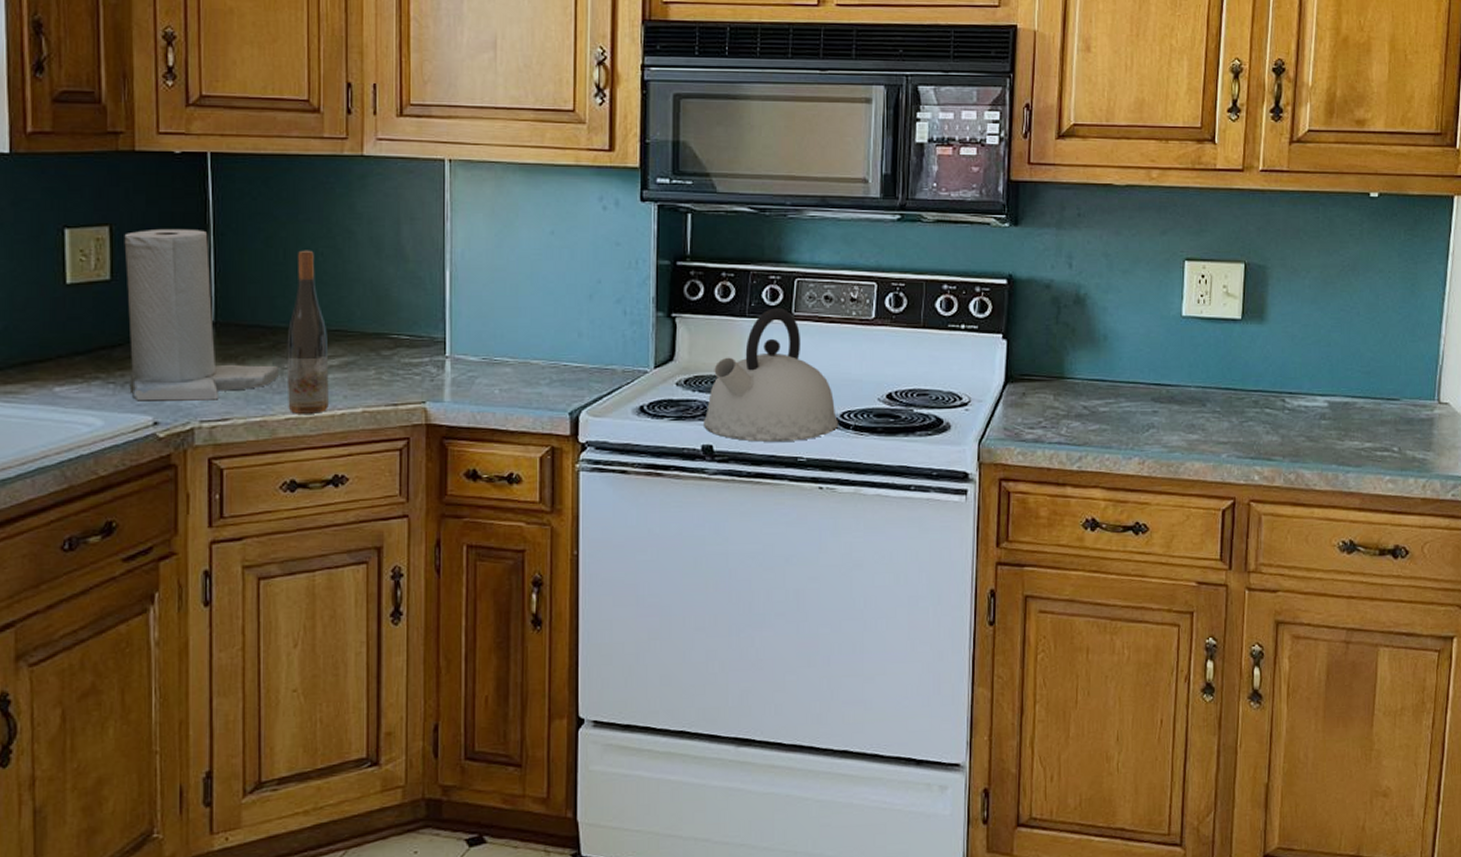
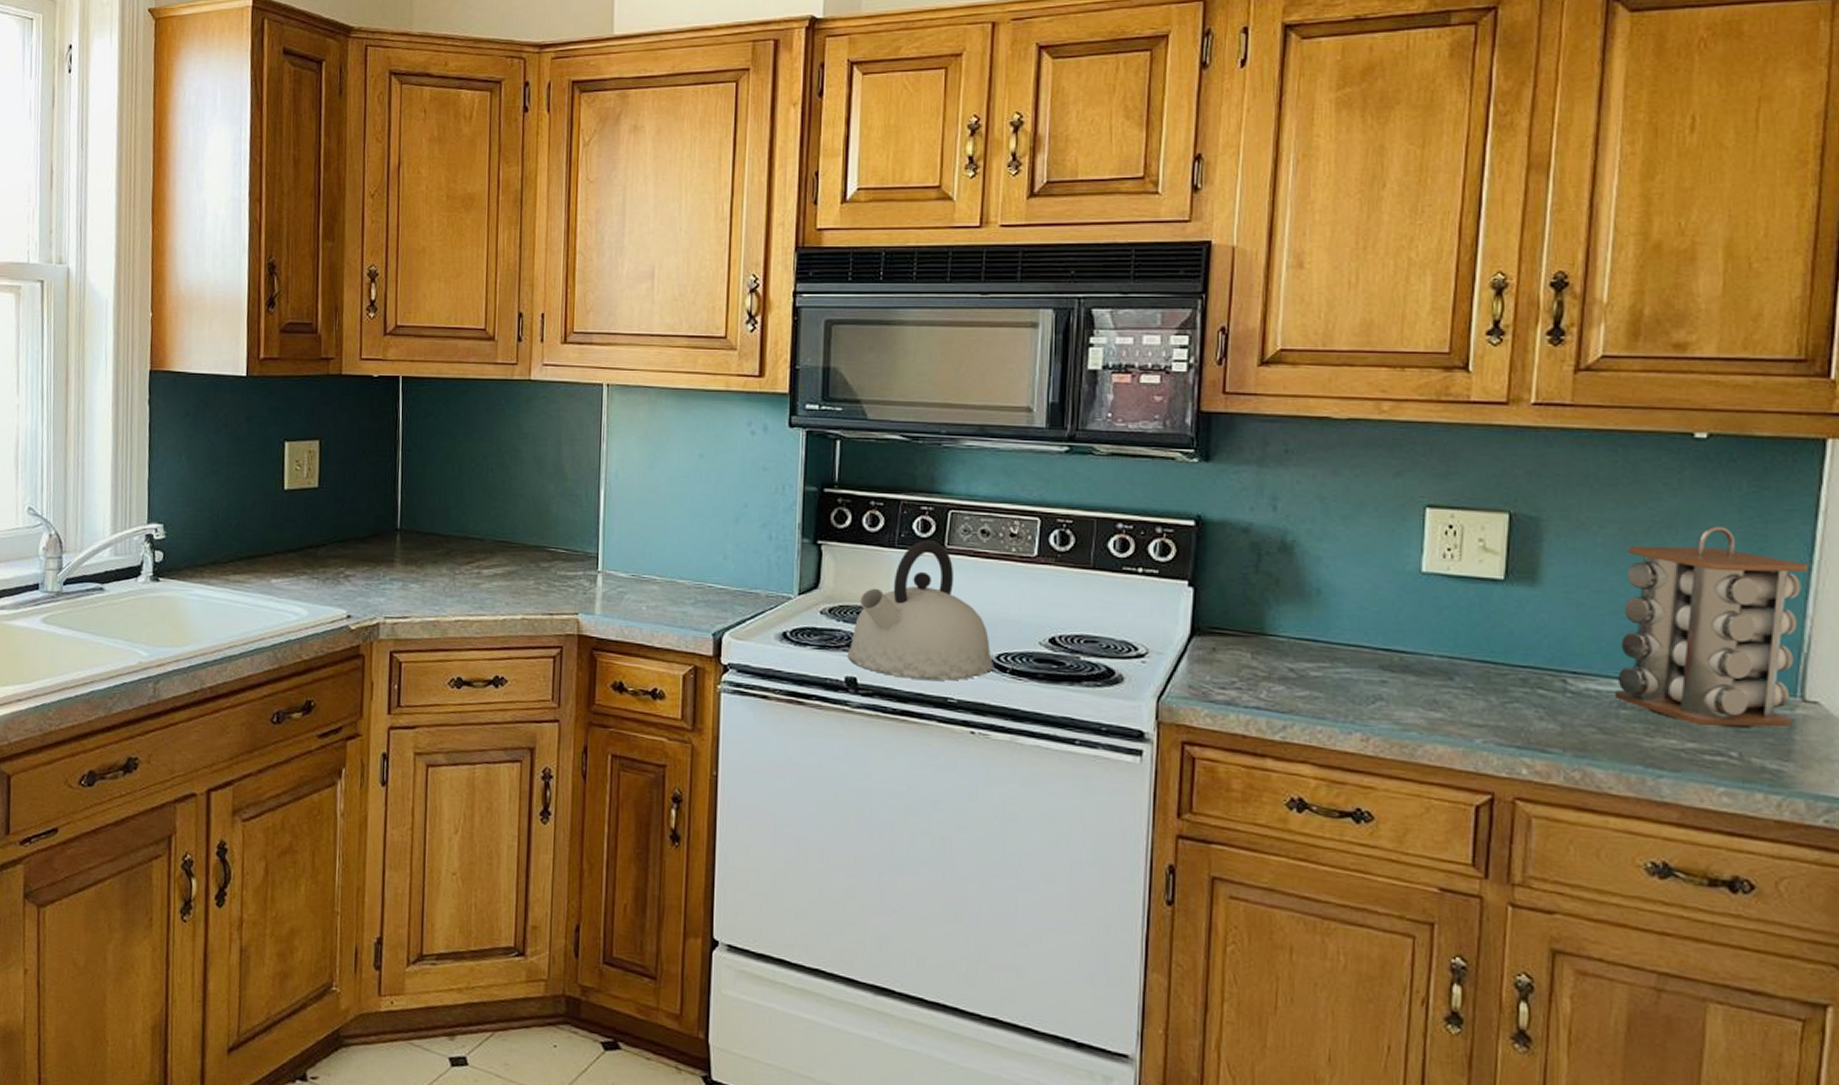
paper towel: present [124,228,279,401] -> none [329,443,451,599]
wine bottle: present [286,250,329,414] -> none [458,466,495,618]
spice rack: none [1318,267,1442,429] -> present [1615,525,1807,729]

